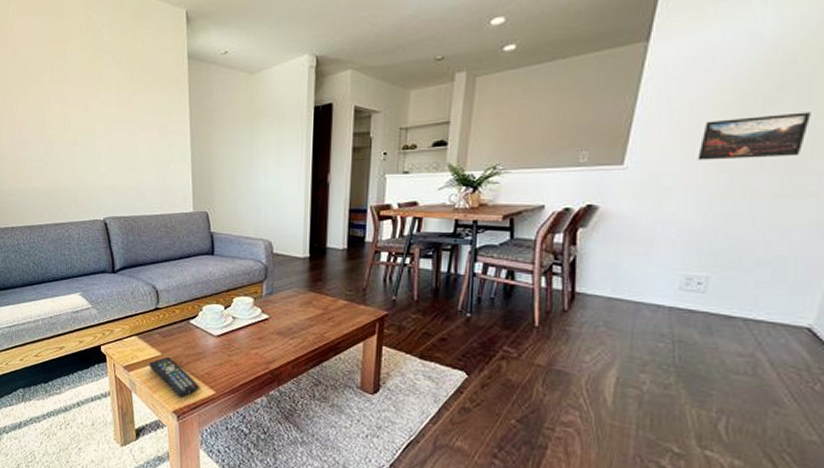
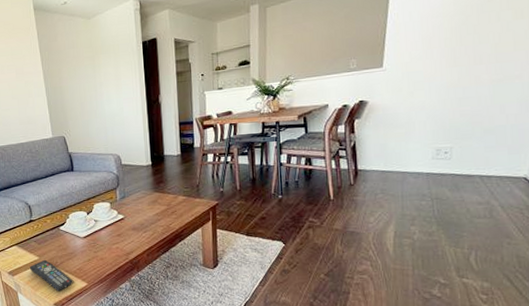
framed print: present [697,112,811,160] -> none [435,15,511,59]

